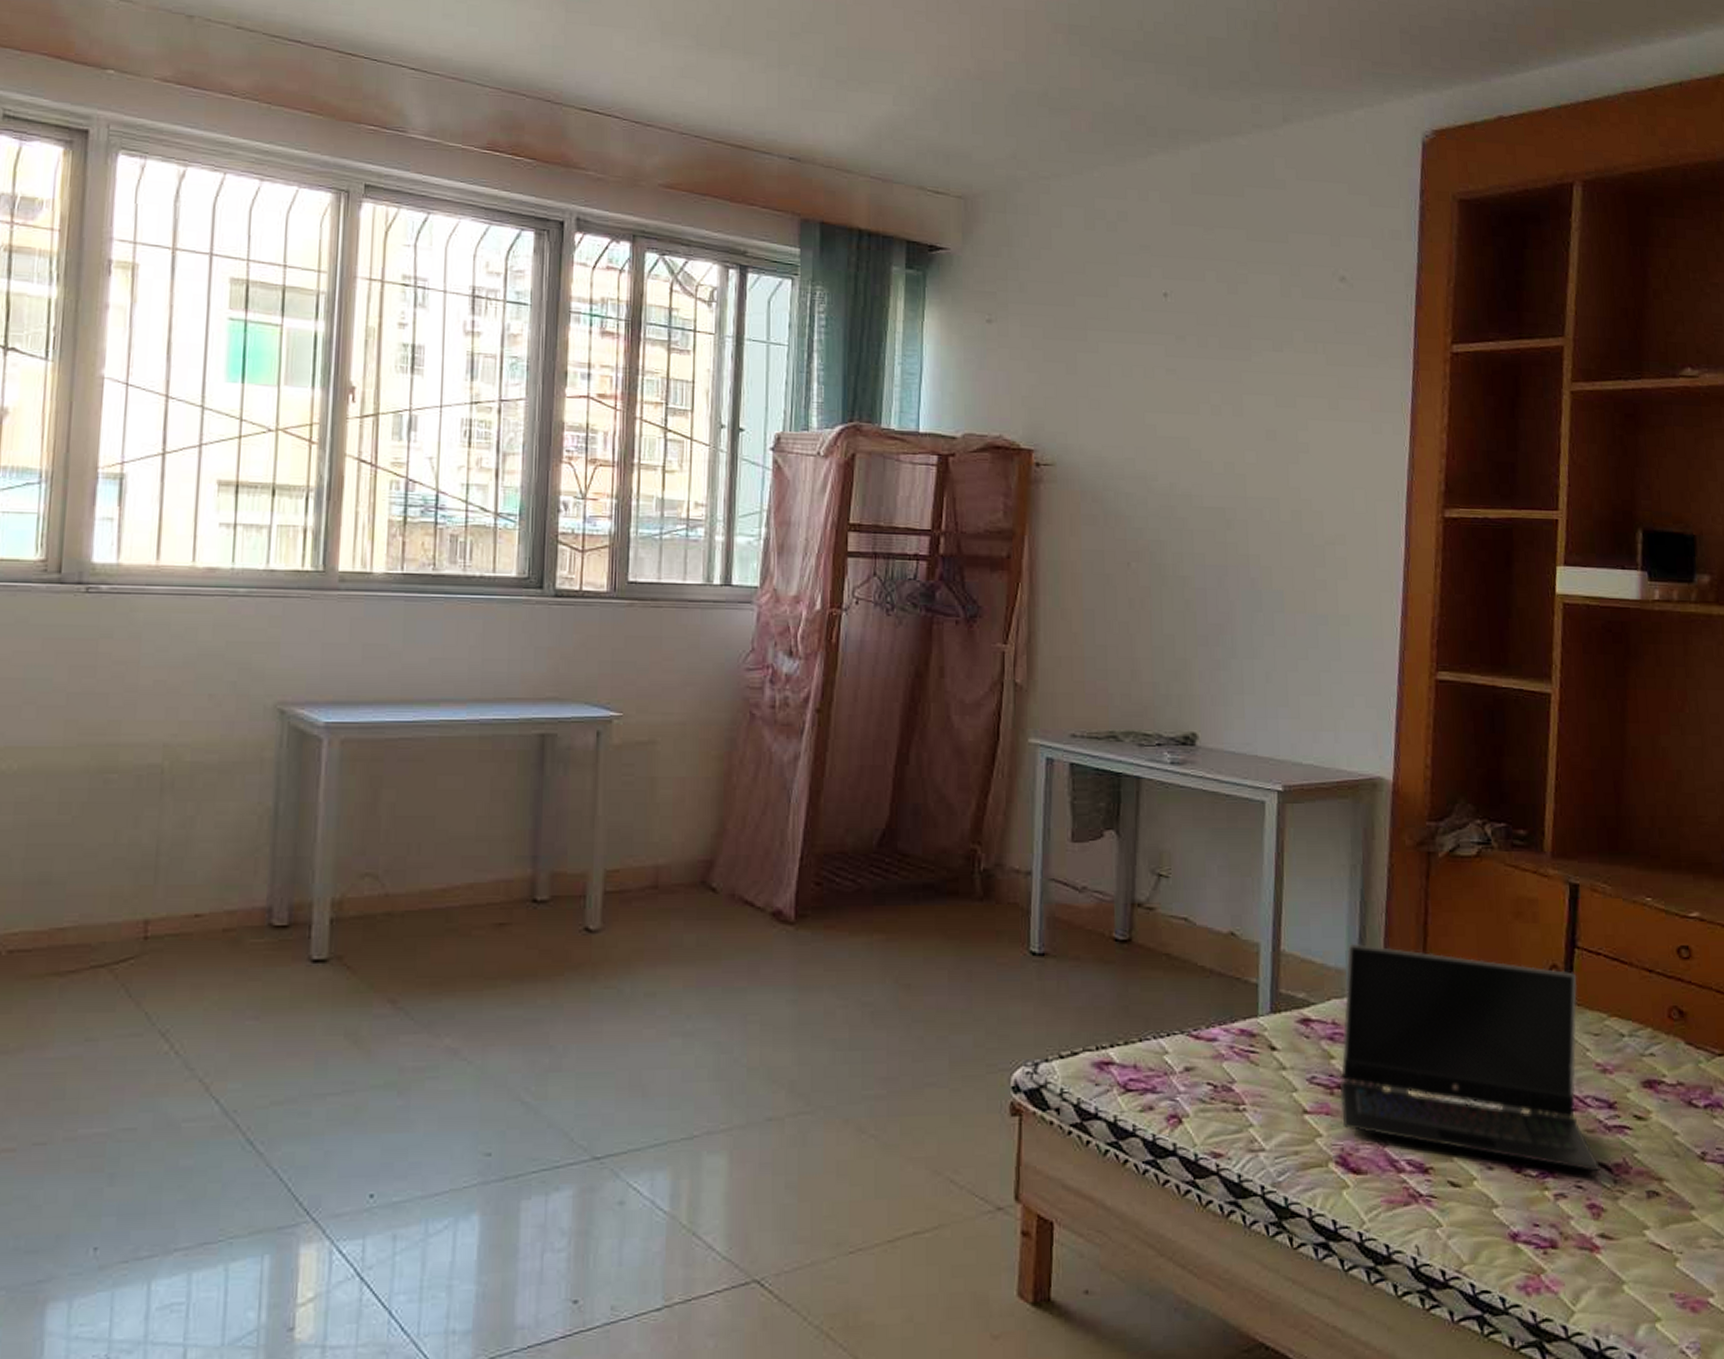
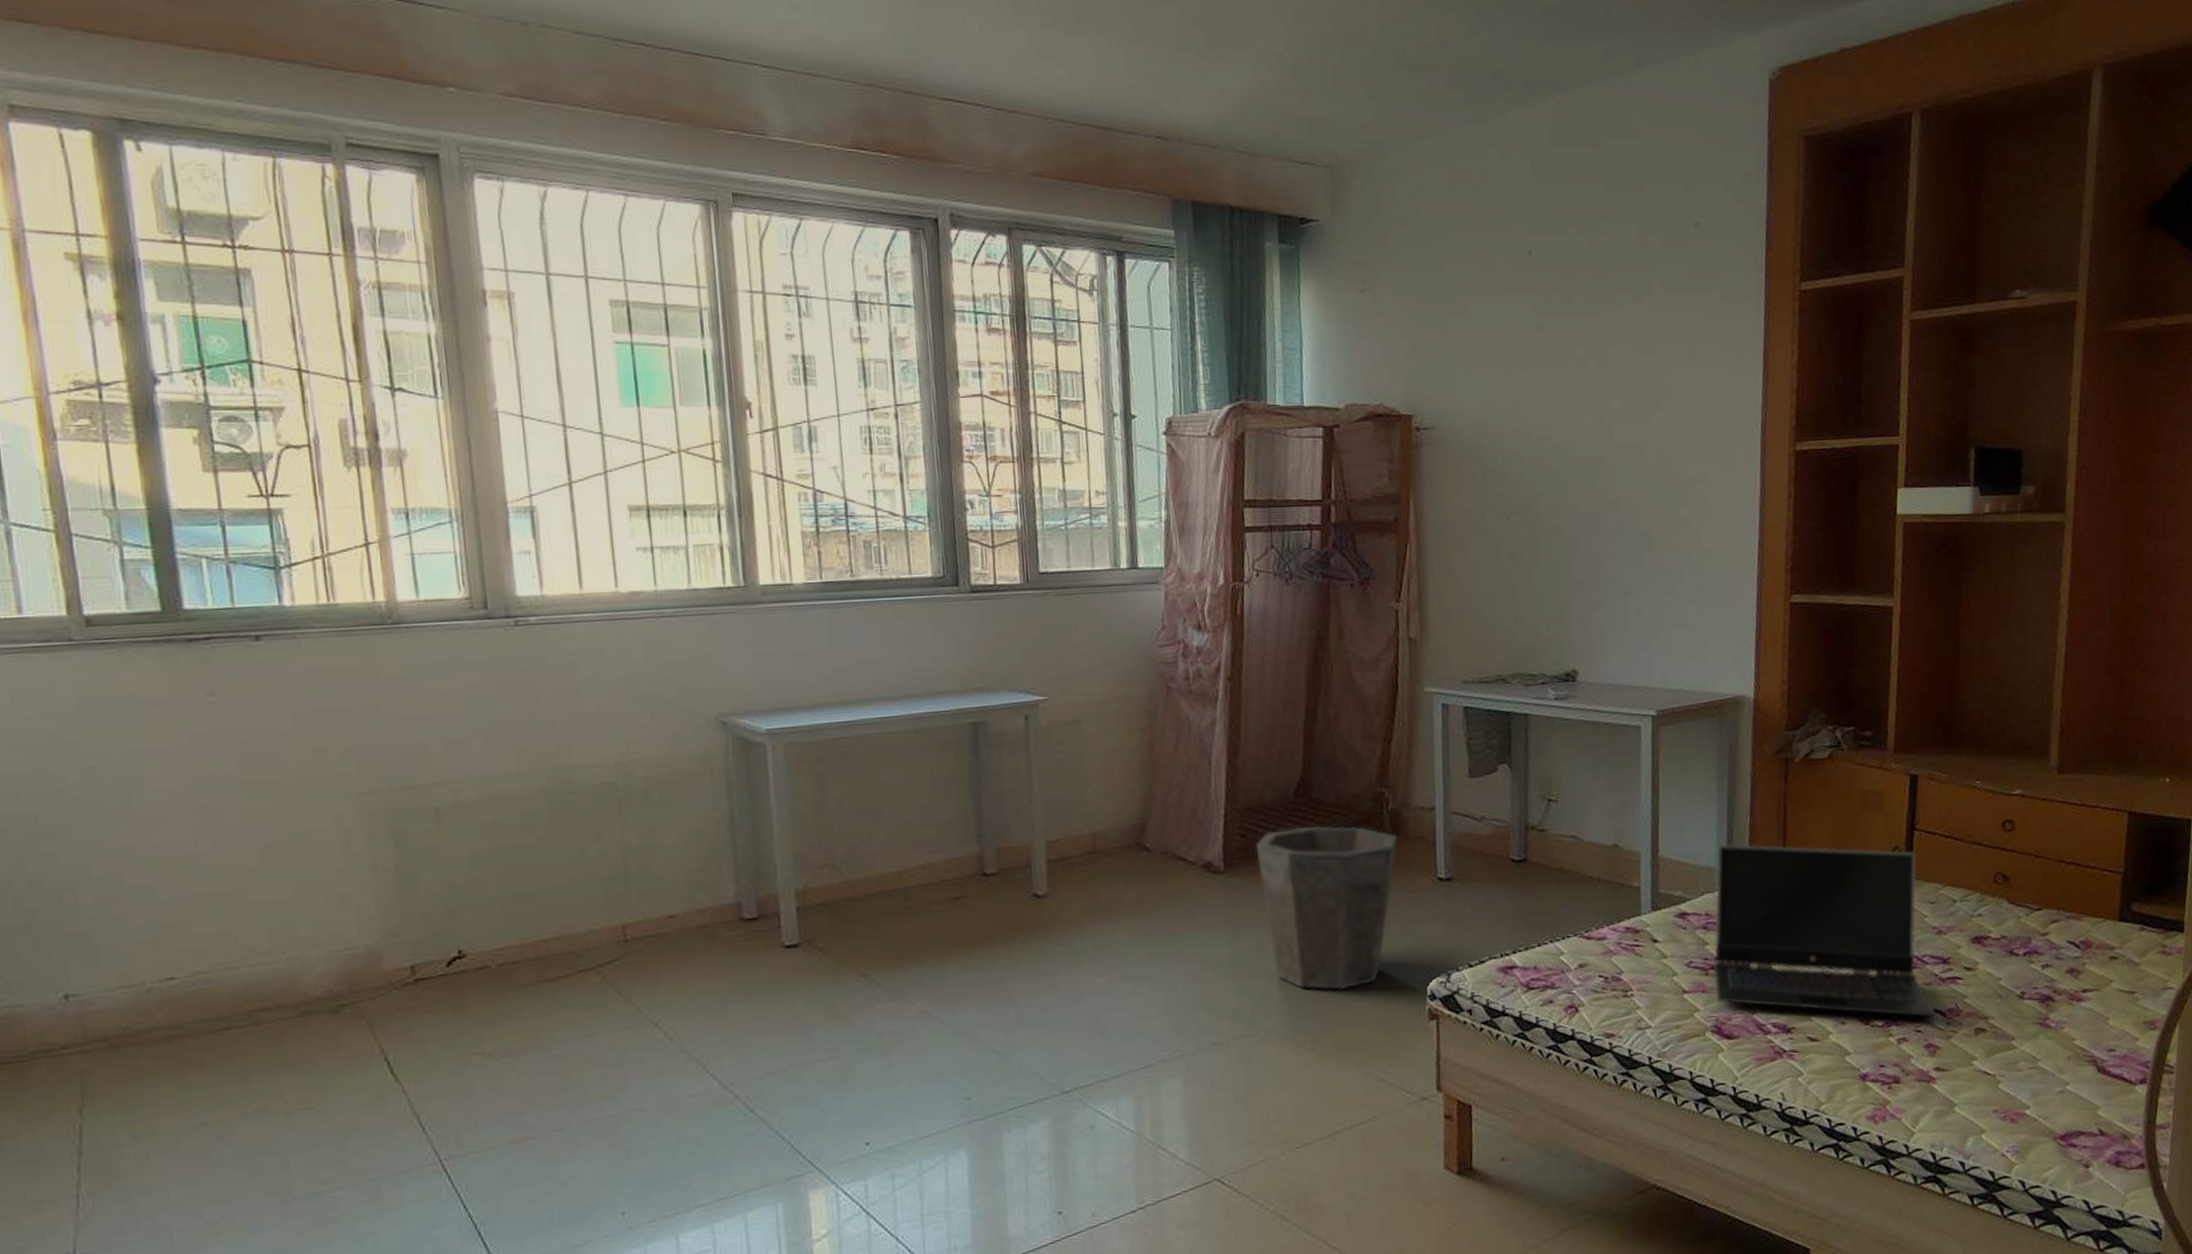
waste bin: none [831,880,988,1071] -> present [1255,825,1397,991]

